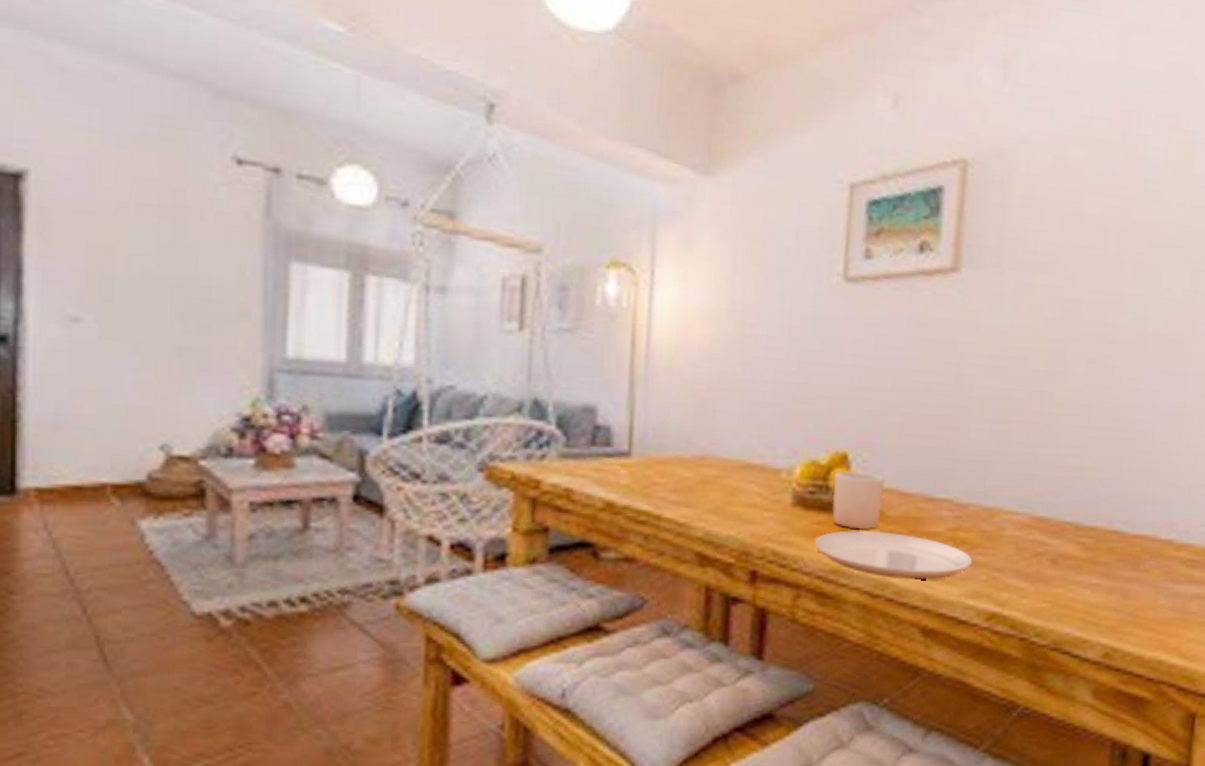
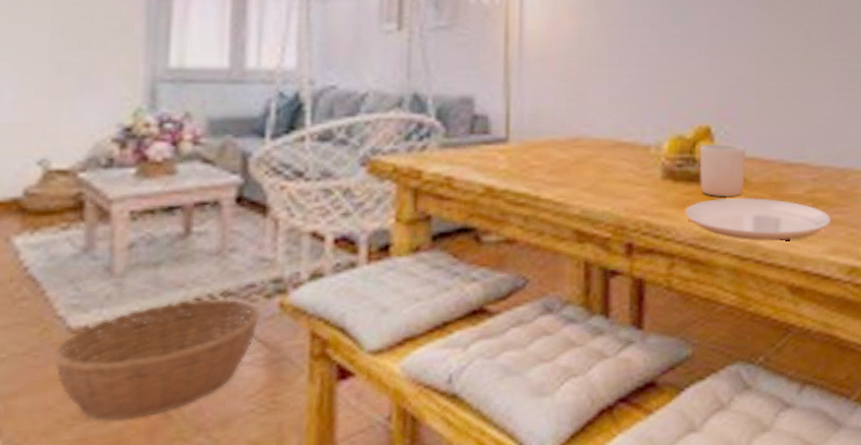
basket: none [177,595,376,706] -> present [51,299,260,421]

